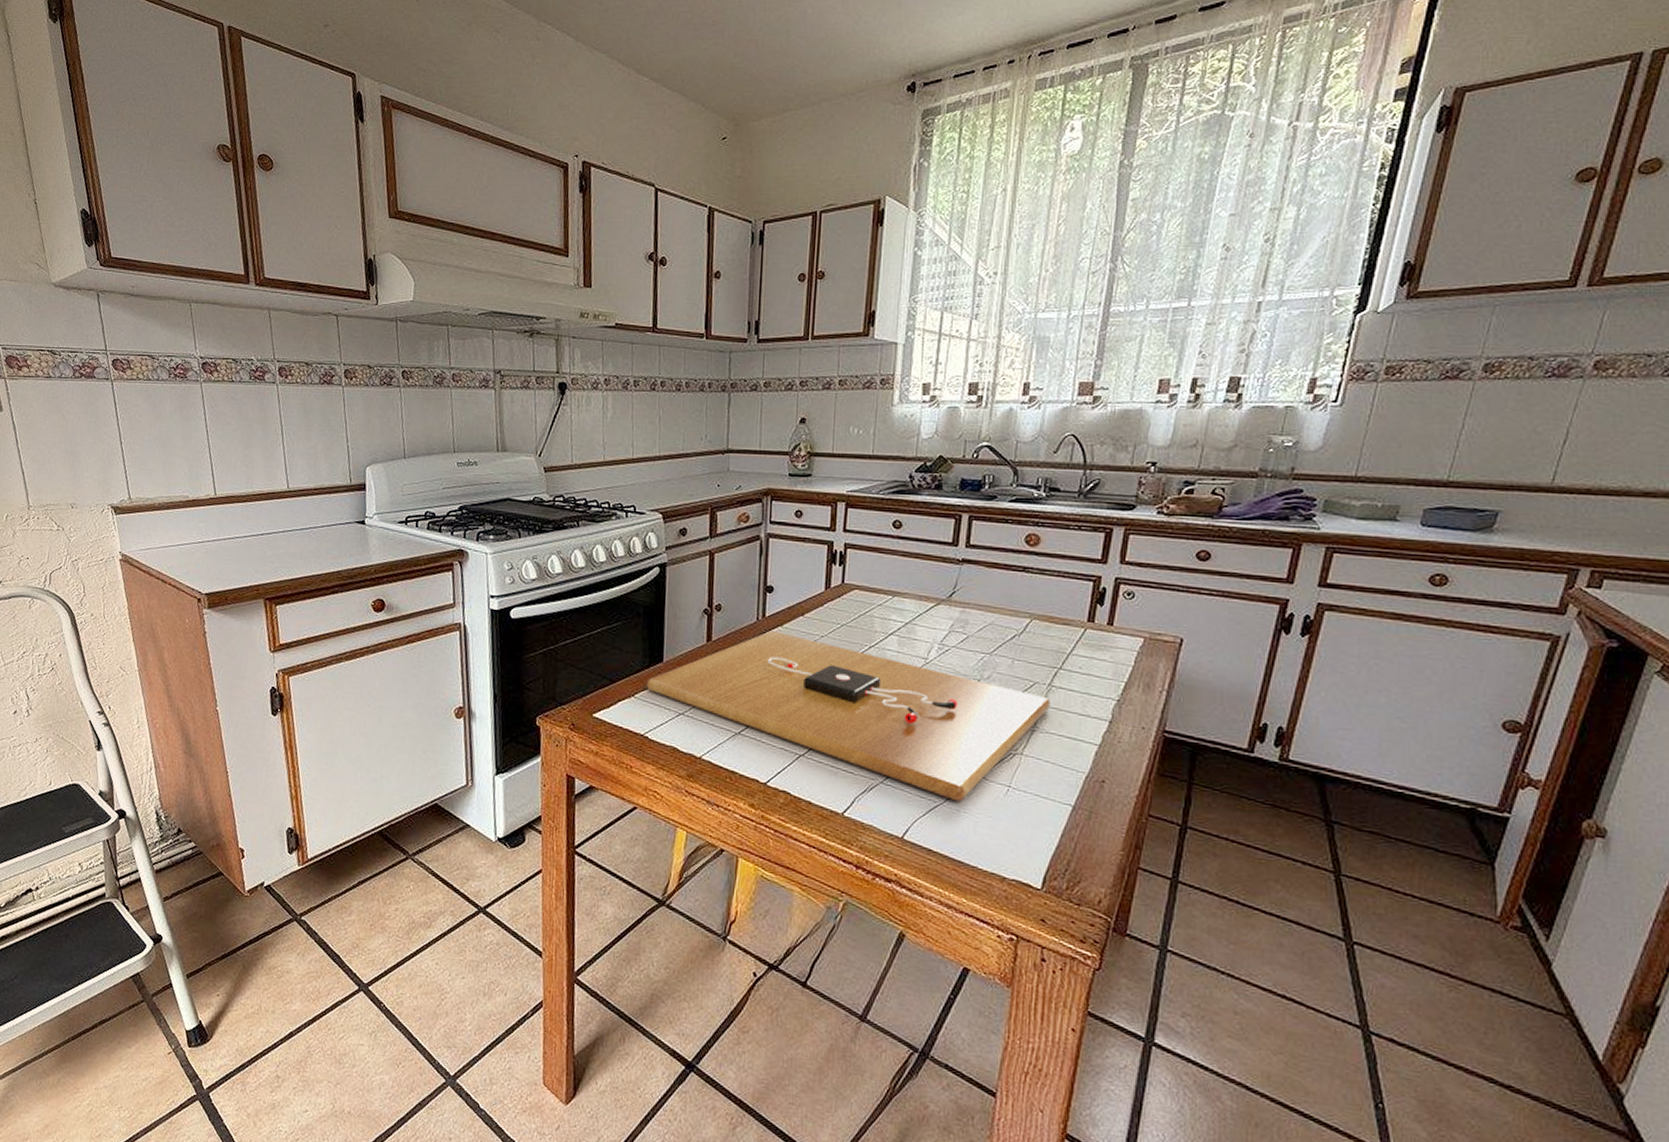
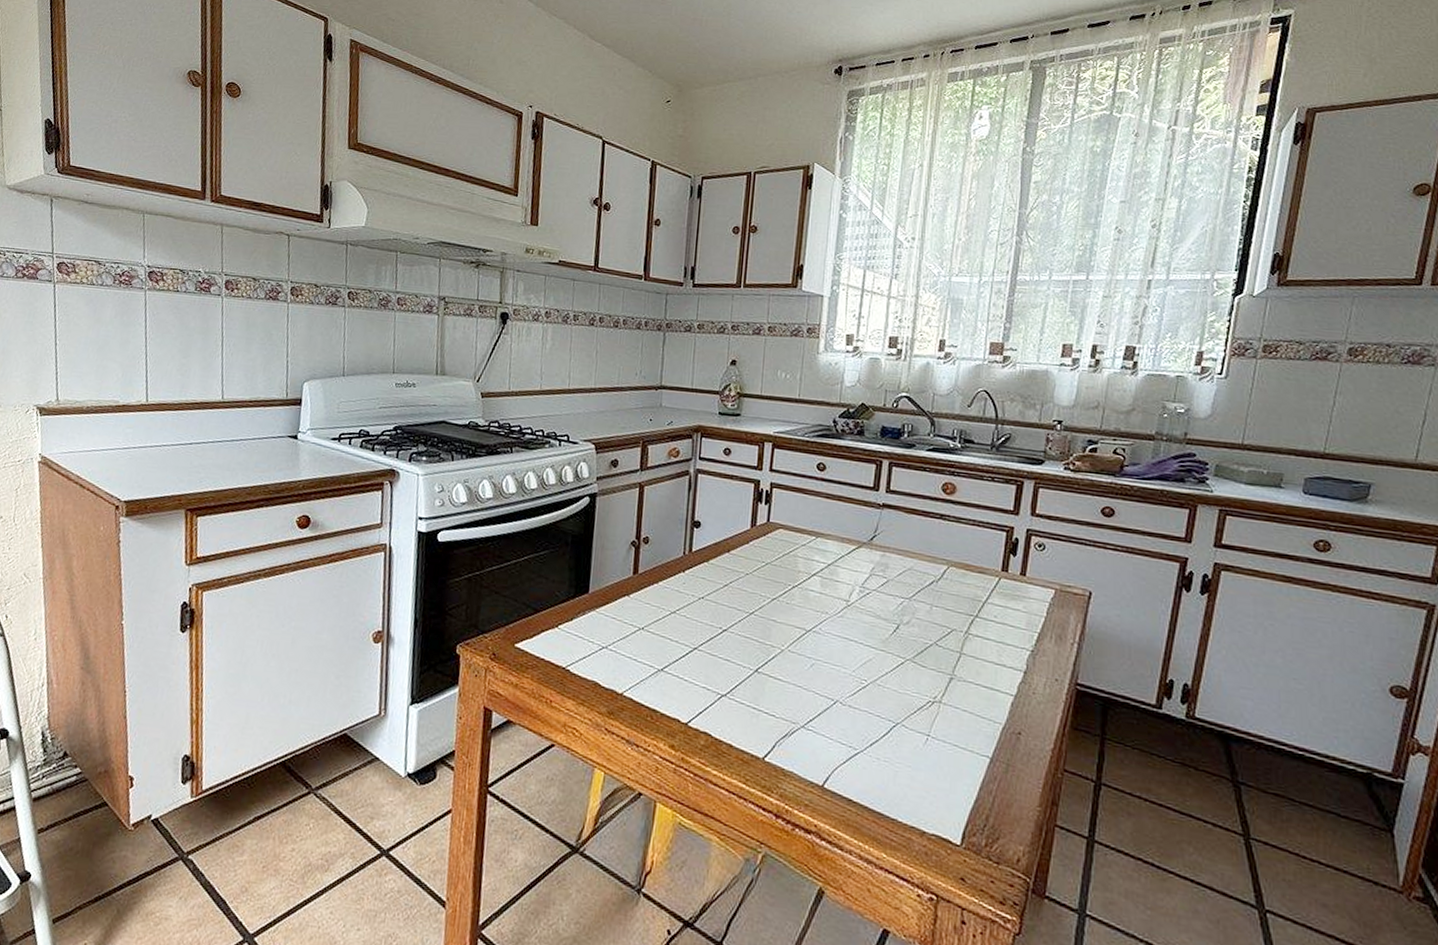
cutting board: present [646,631,1051,802] -> none [570,566,968,750]

